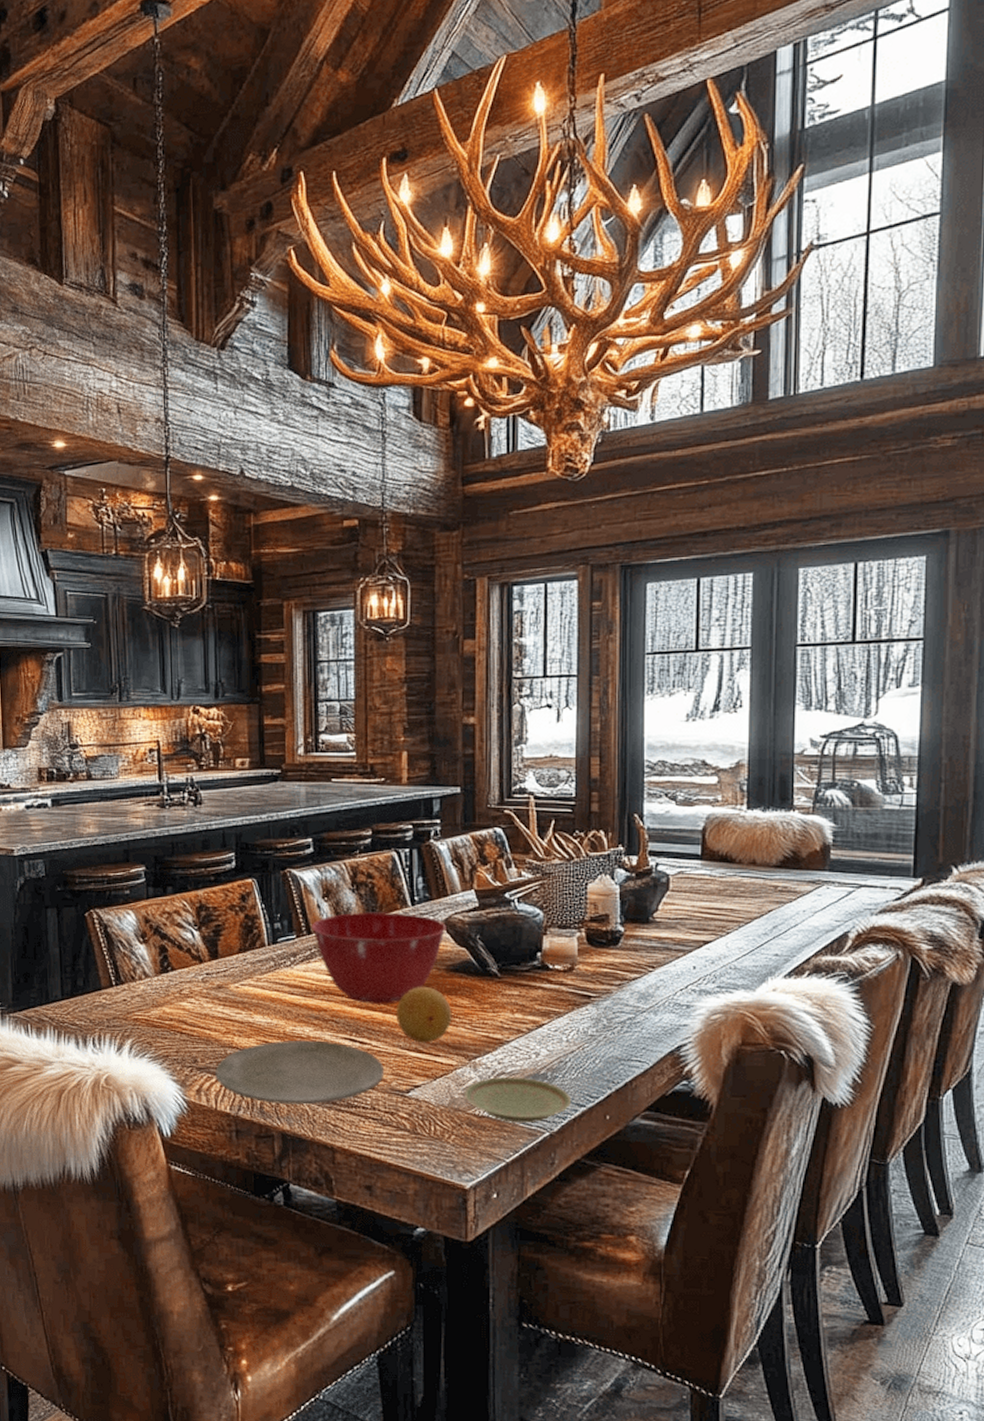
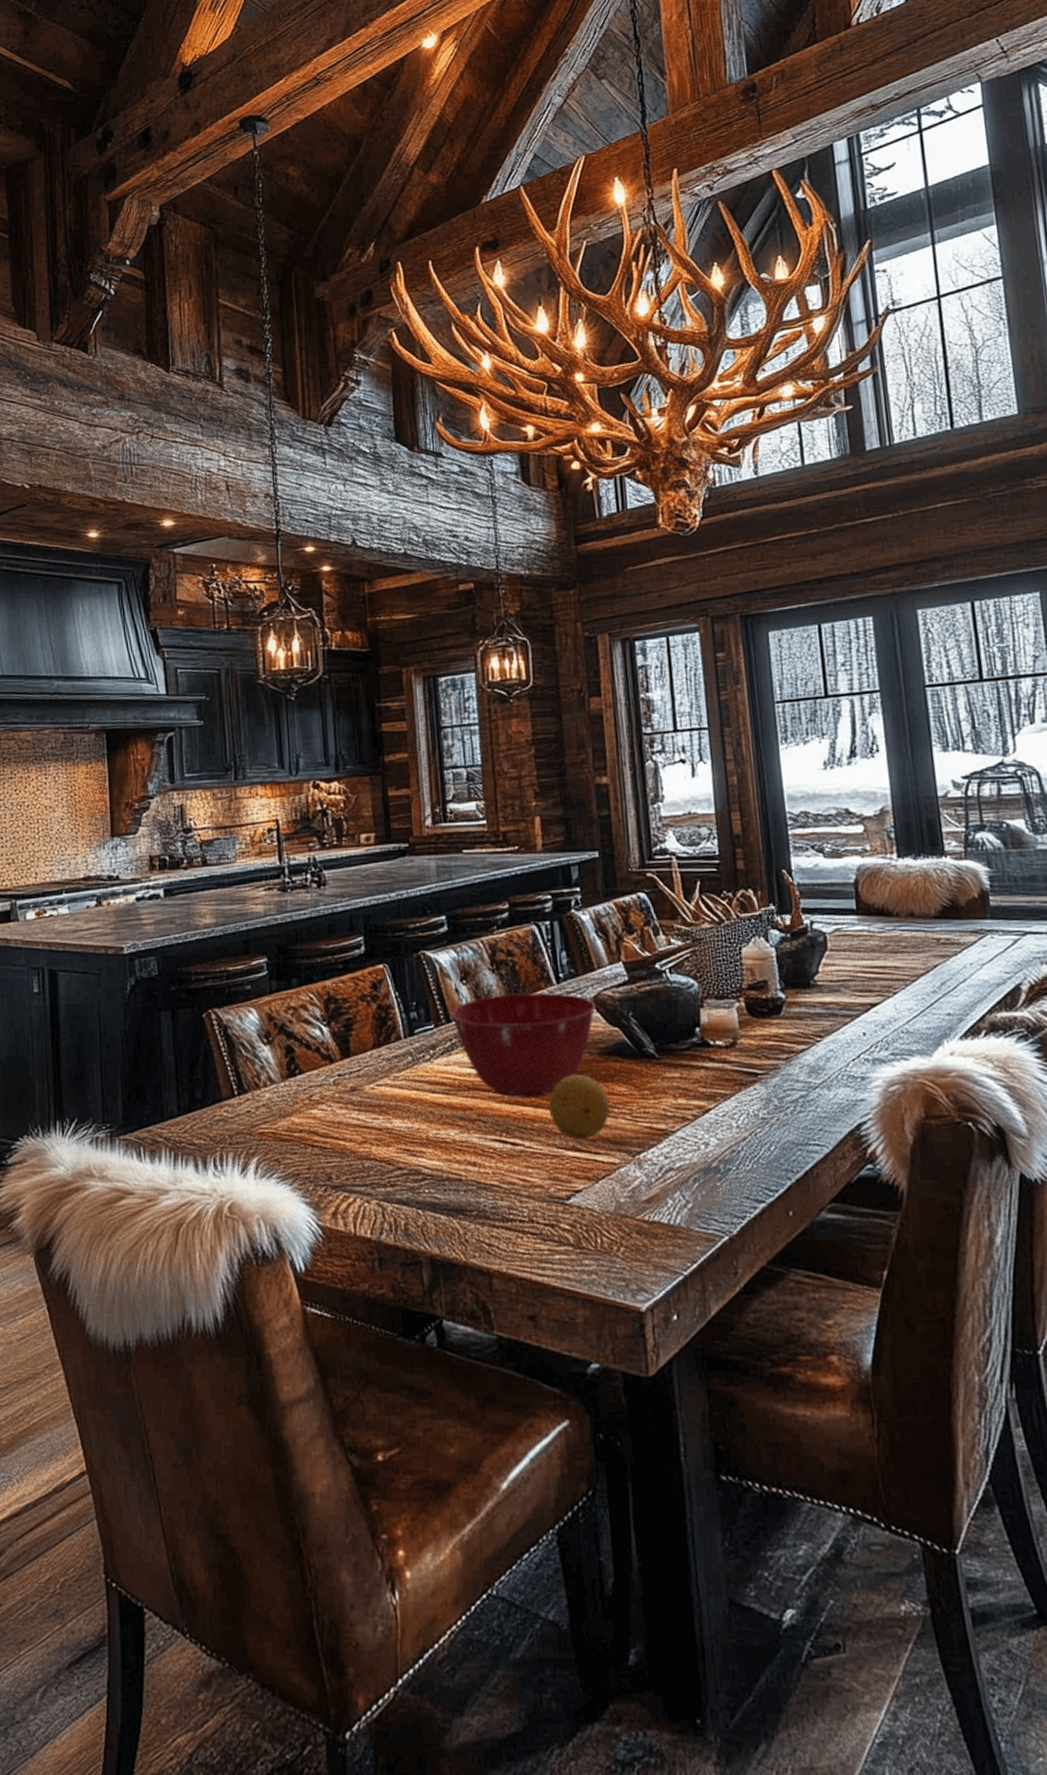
plate: present [215,1040,385,1105] -> none [352,1144,541,1223]
plate: present [465,1076,572,1123] -> none [631,1172,750,1227]

